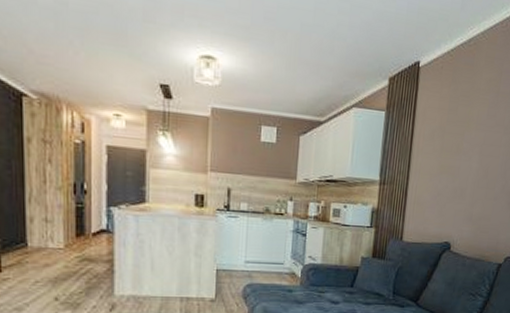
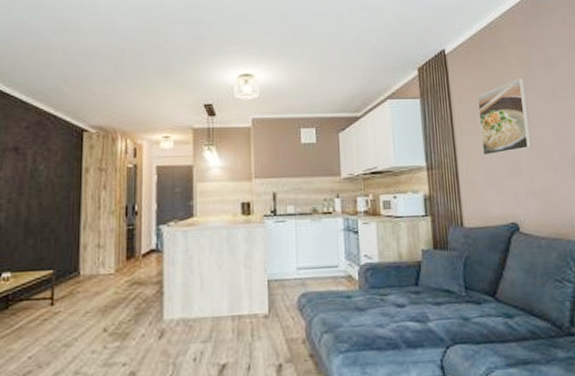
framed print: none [433,104,489,178] -> present [477,79,532,156]

